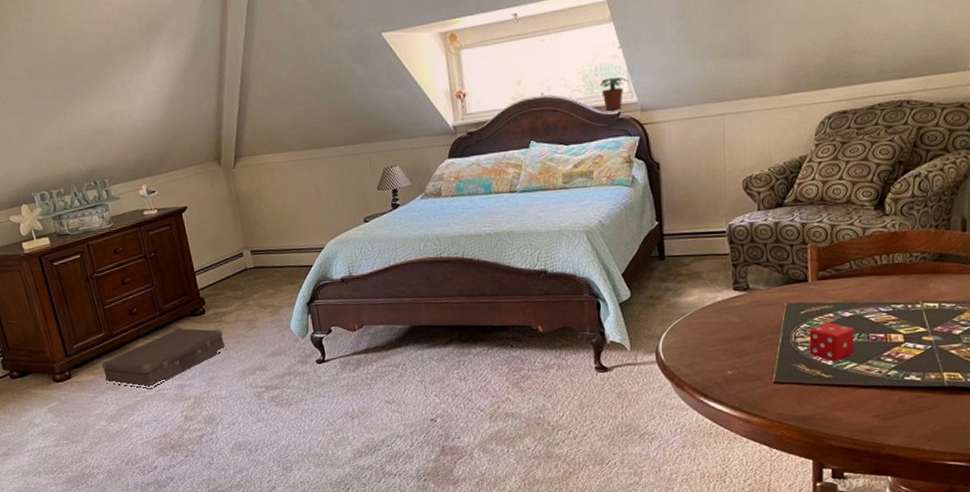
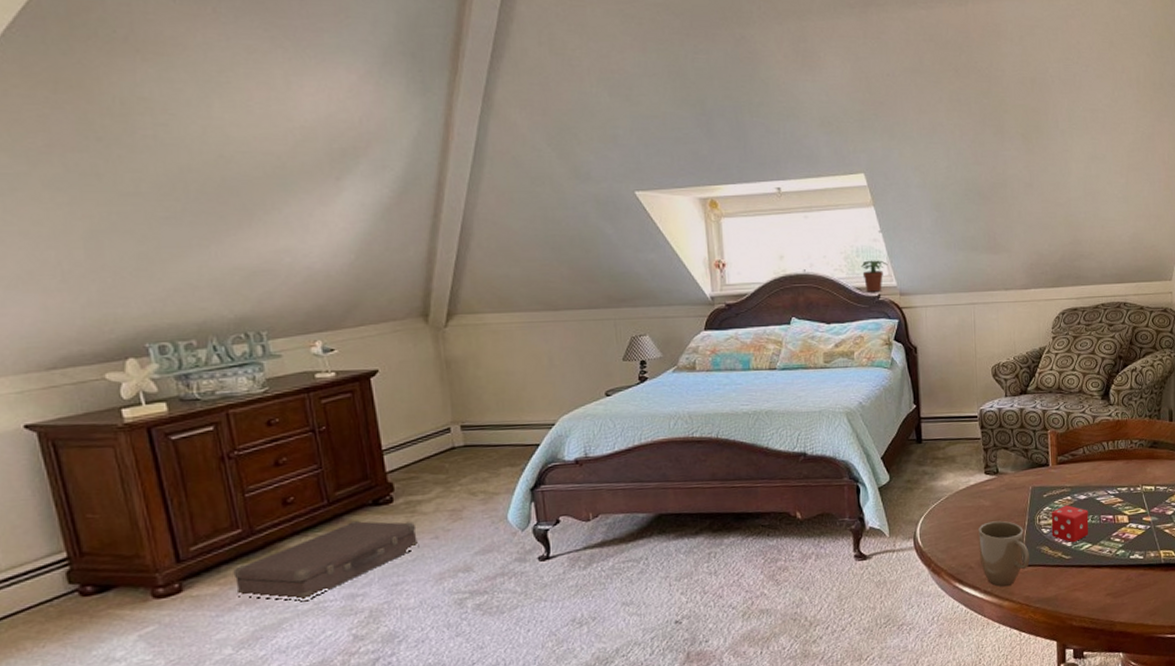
mug: none [725,337,783,403] -> present [978,520,1029,587]

